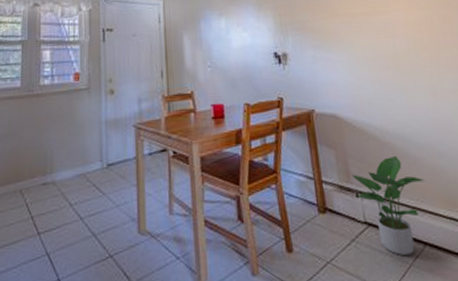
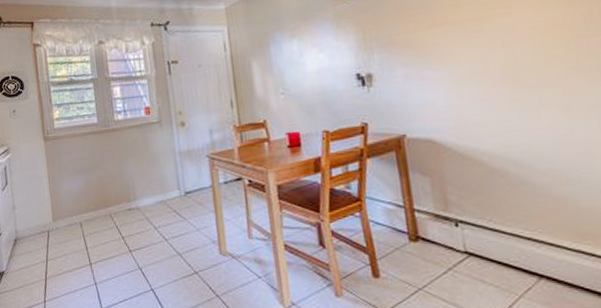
potted plant: present [351,156,424,256] -> none [450,184,545,288]

